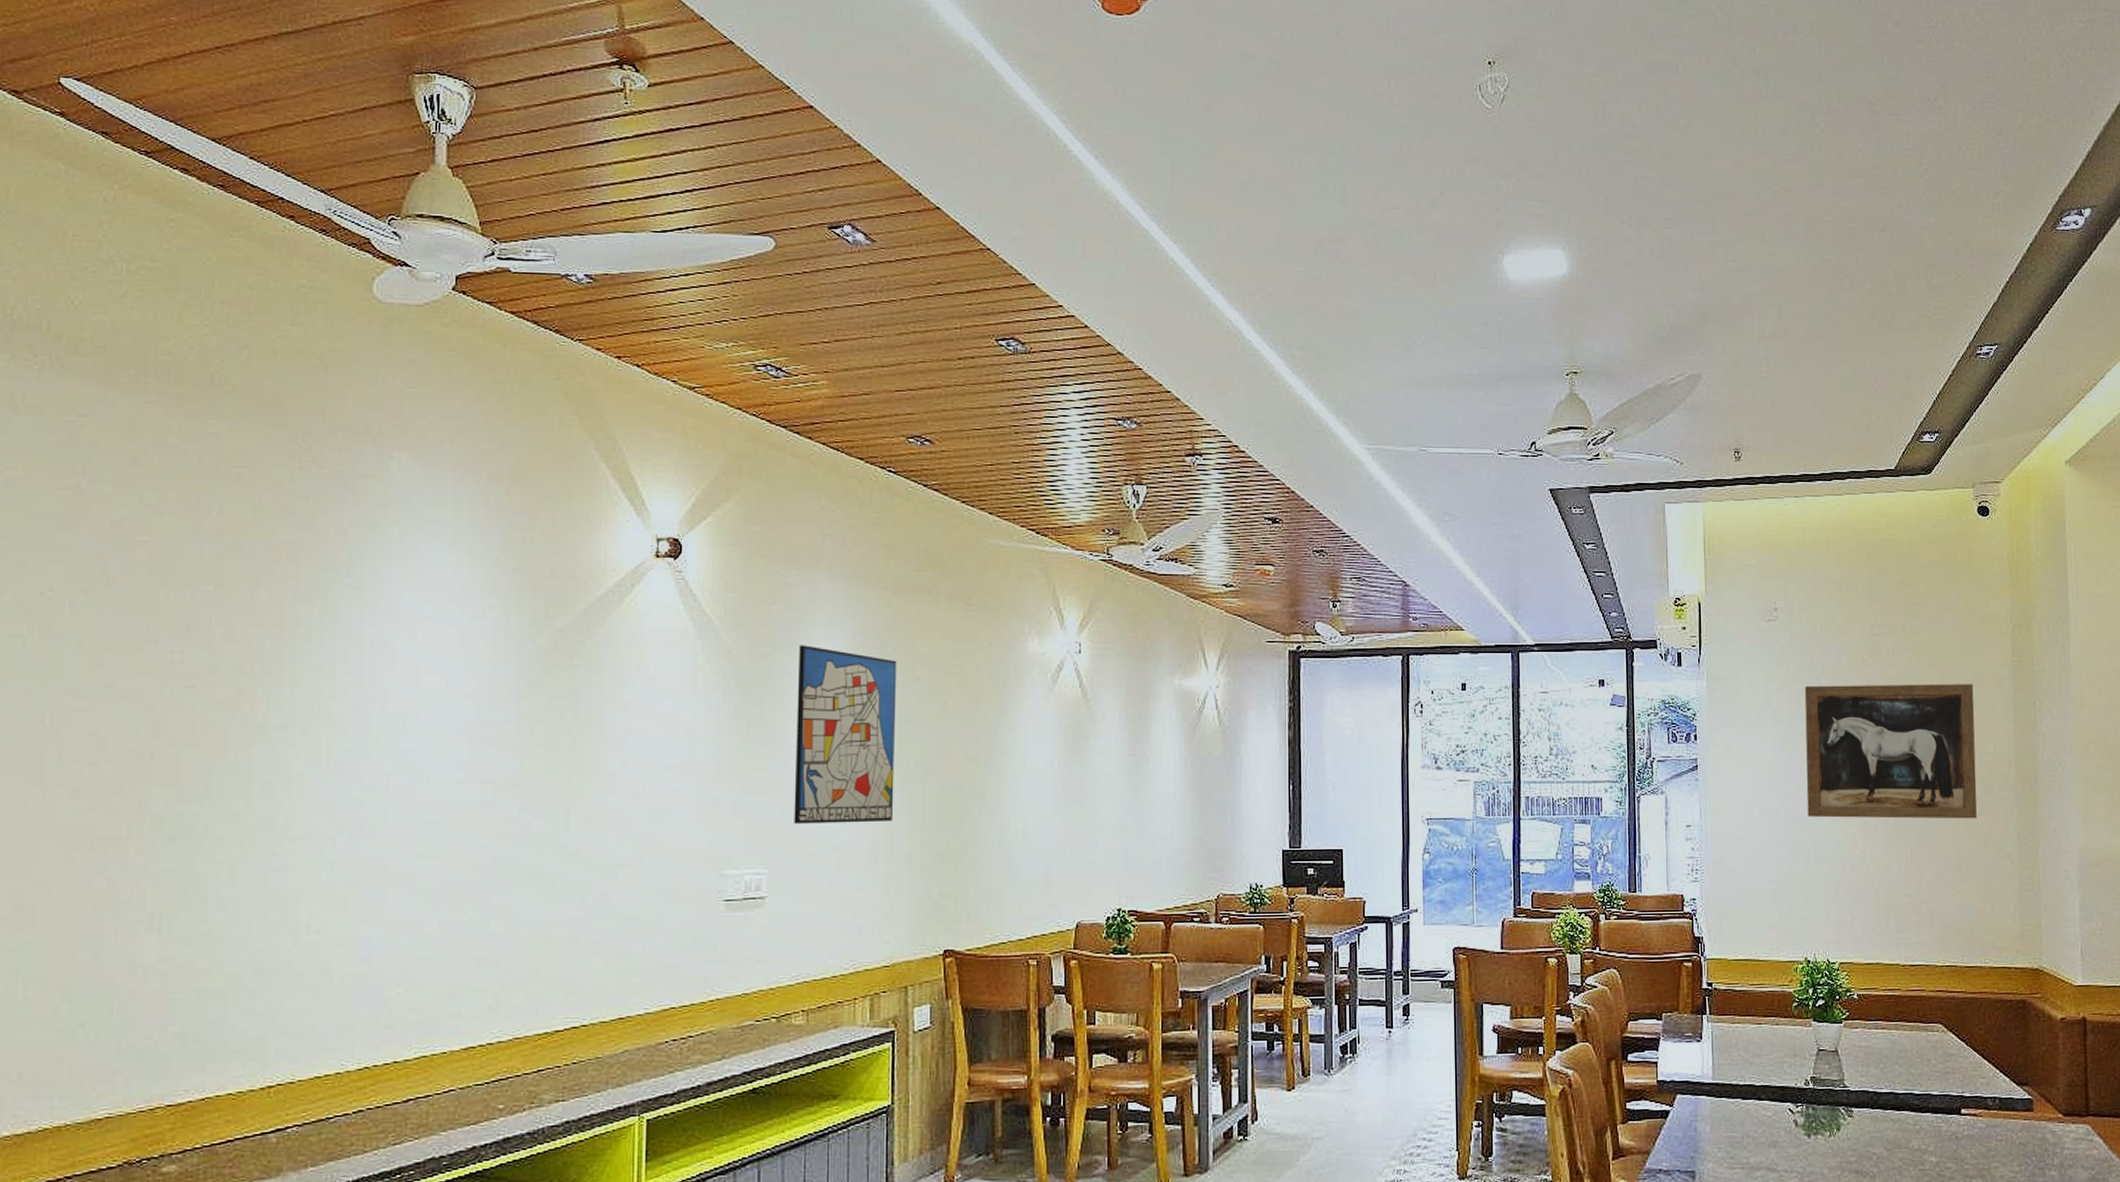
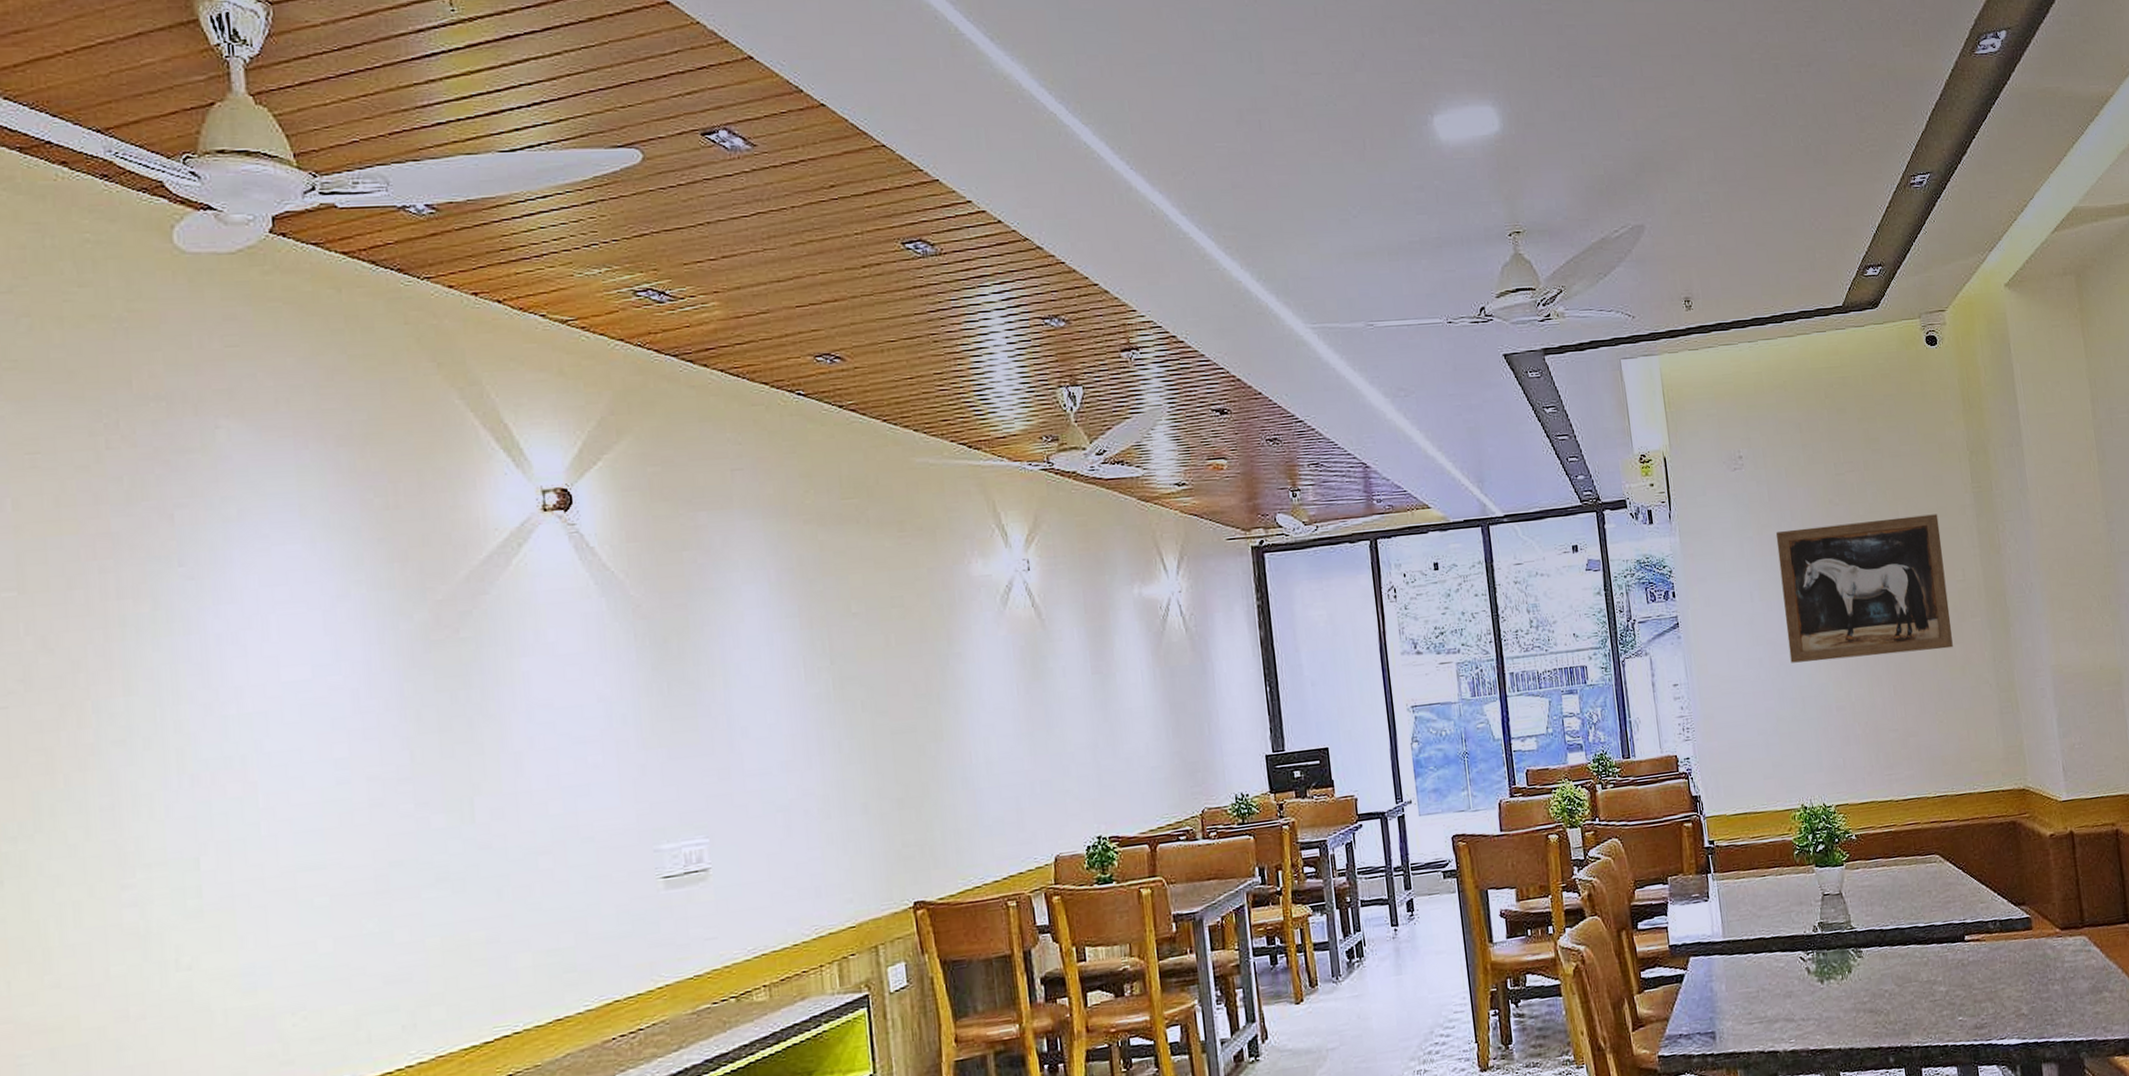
wall art: present [794,645,897,824] -> none [718,591,842,786]

